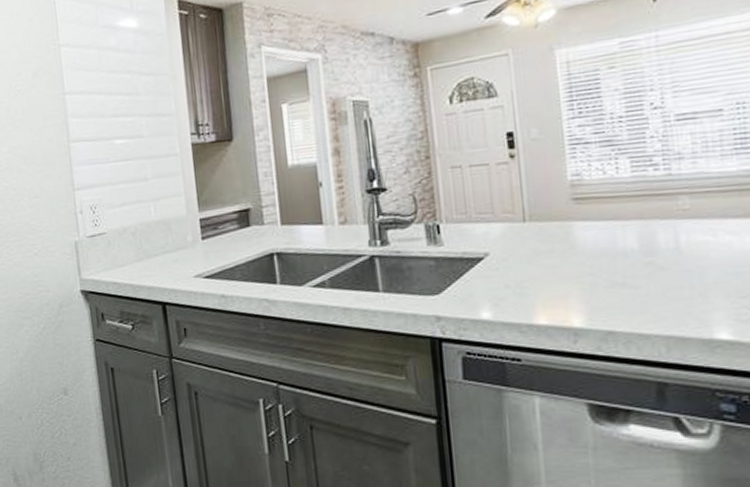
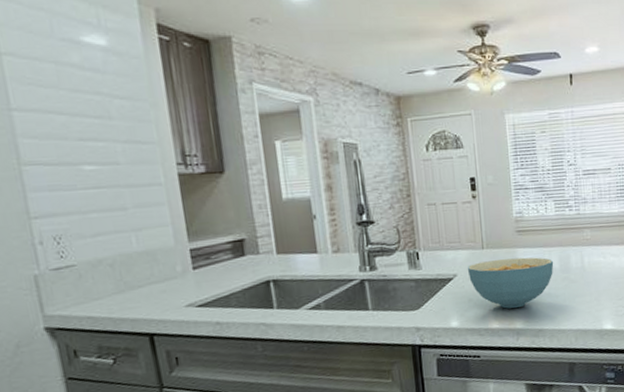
cereal bowl: none [502,233,630,300] -> present [467,257,554,309]

